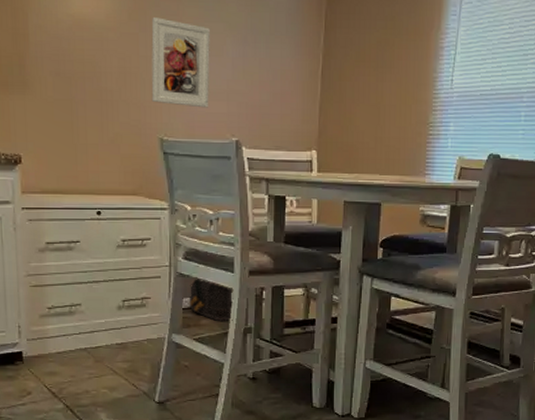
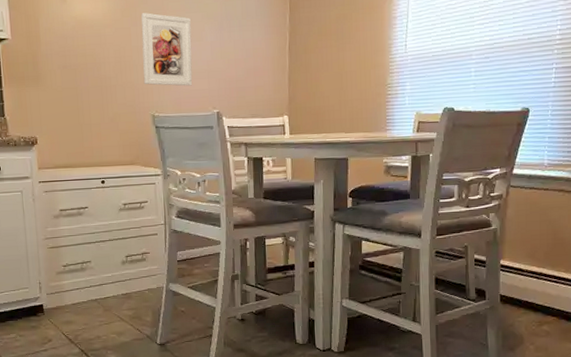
backpack: present [189,279,233,322] -> none [182,234,222,271]

